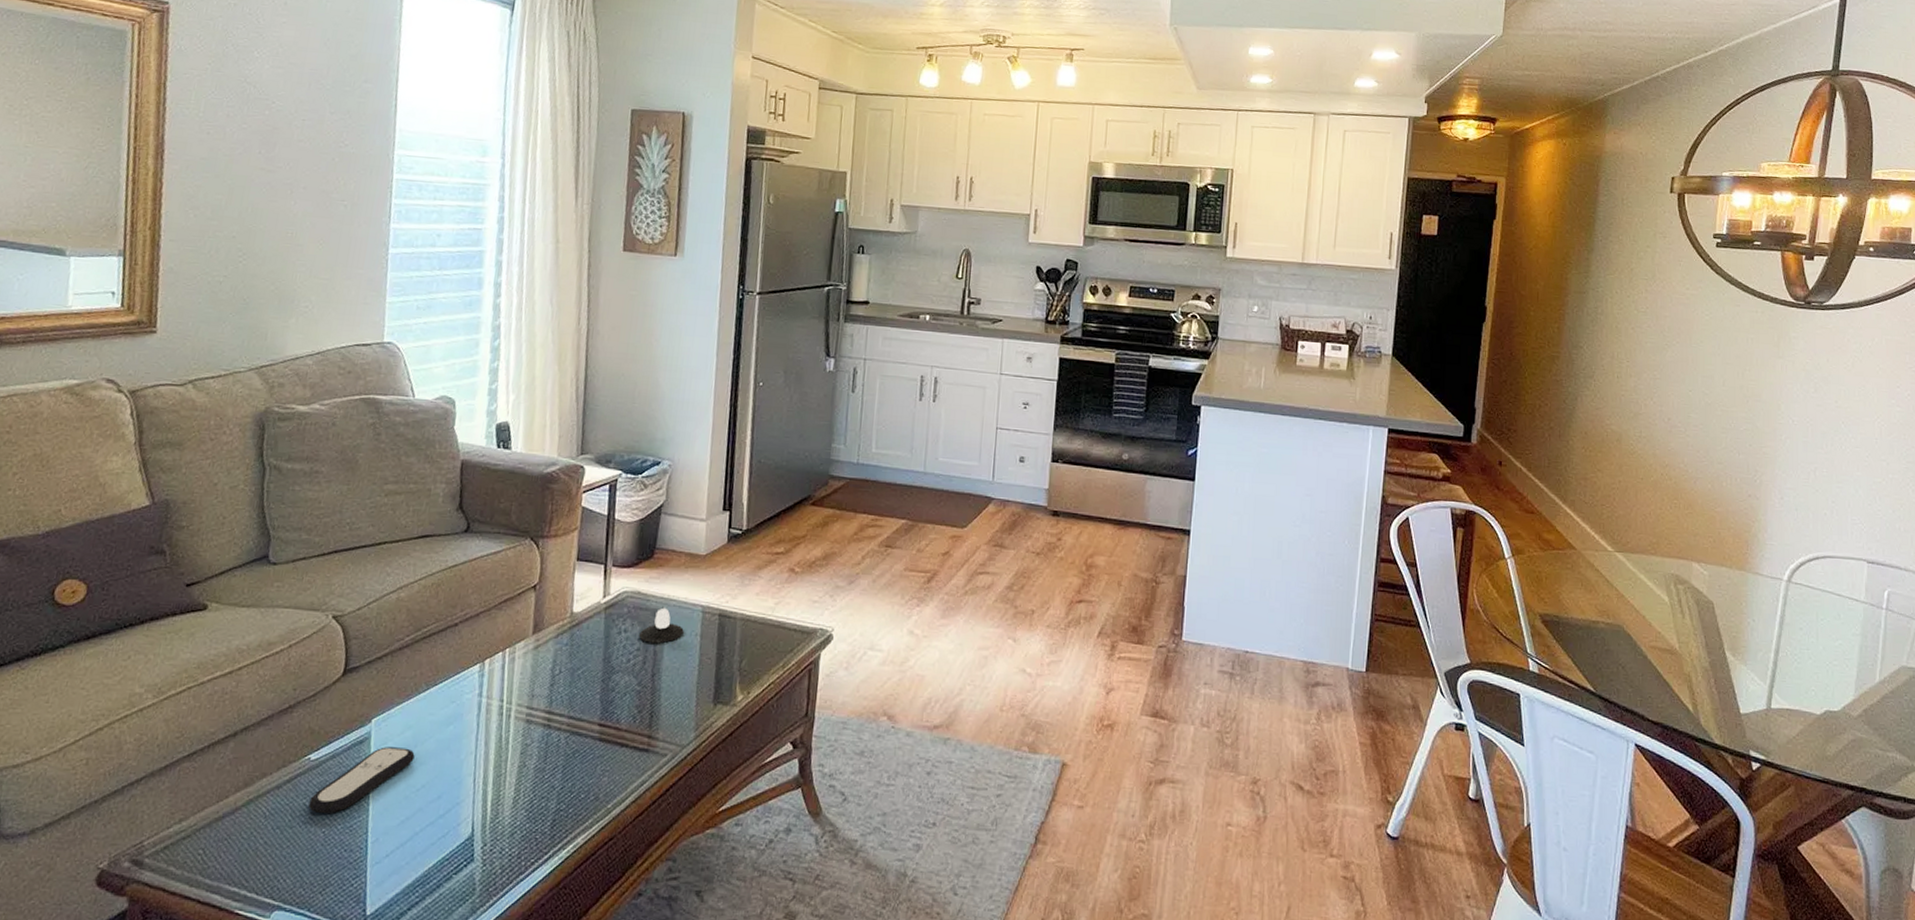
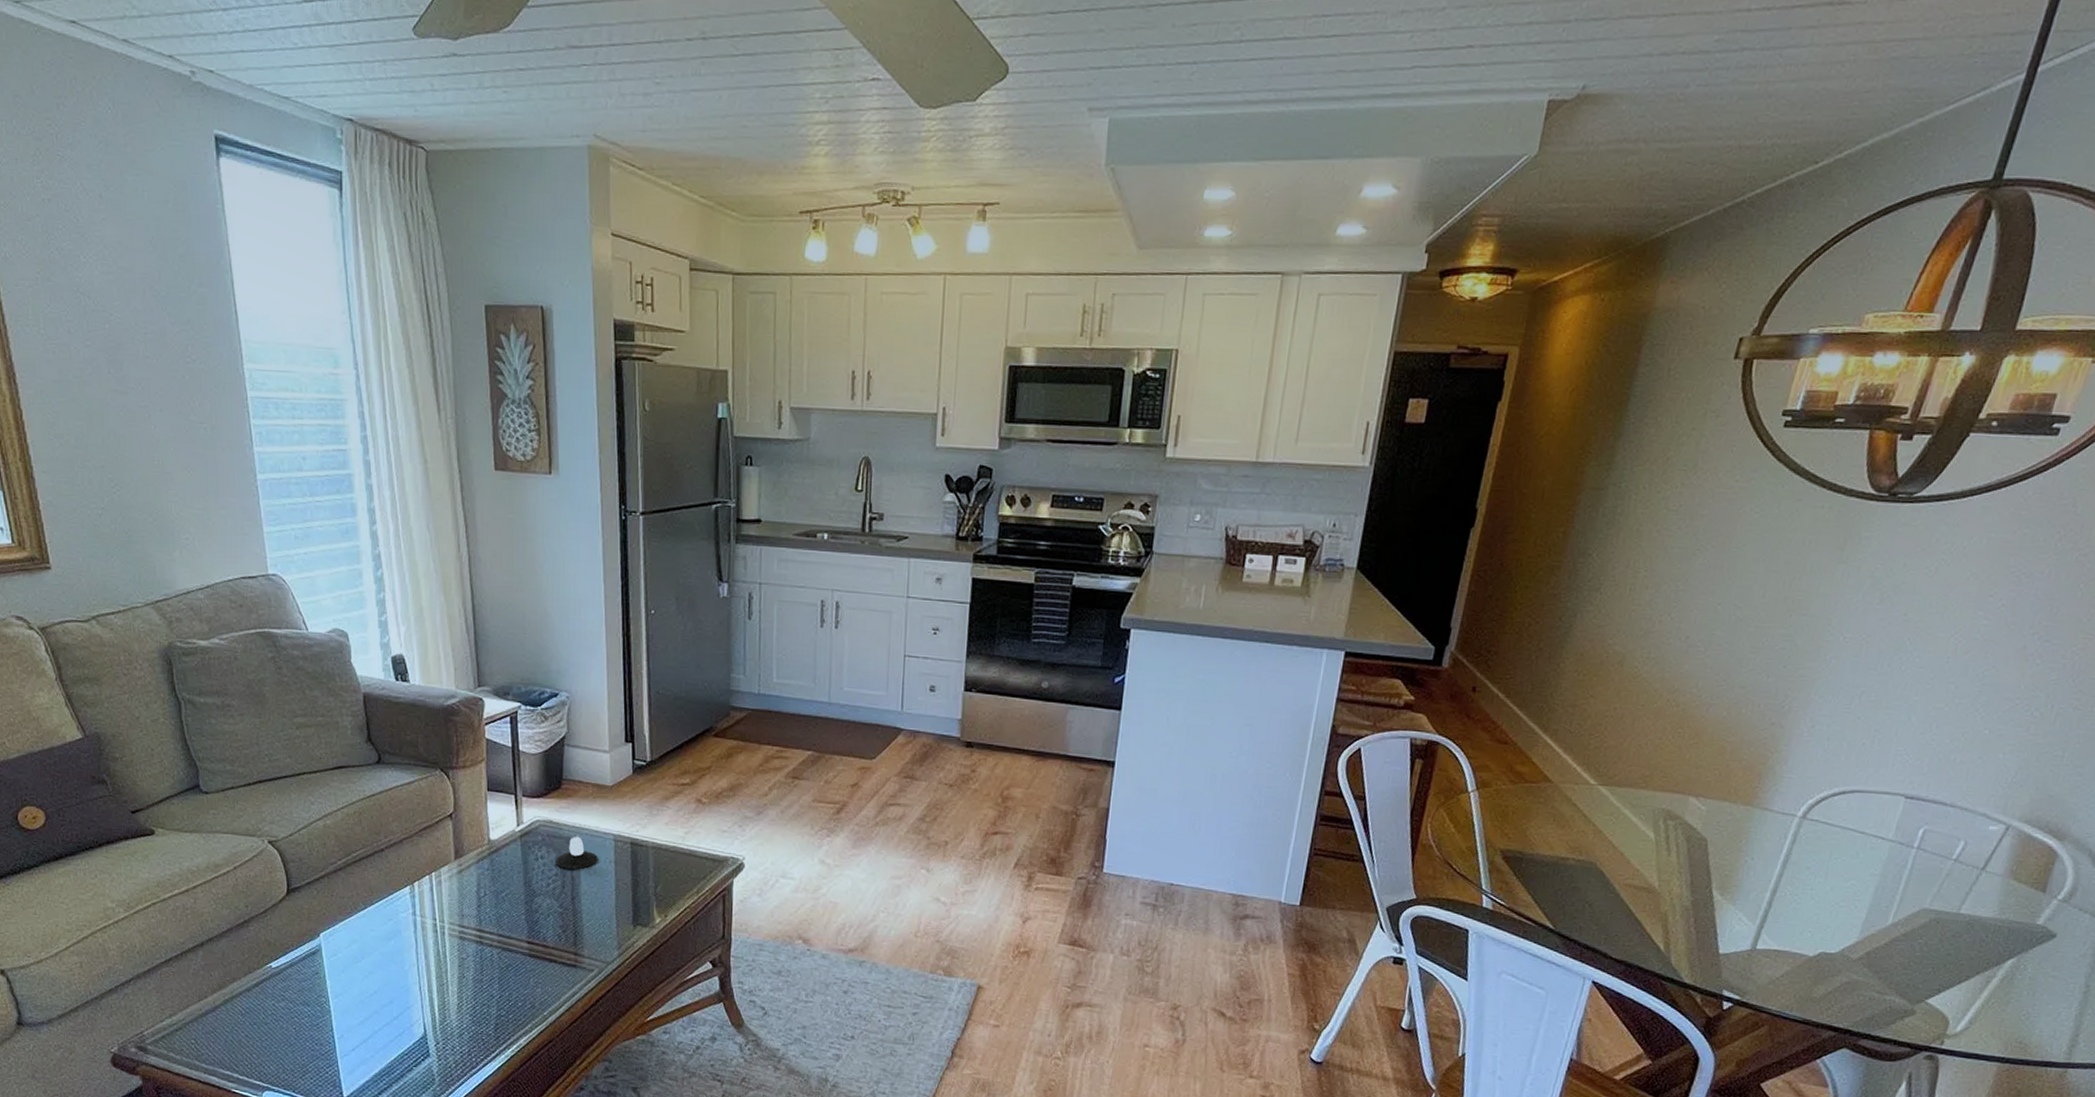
remote control: present [308,747,415,815] -> none [278,957,363,1014]

